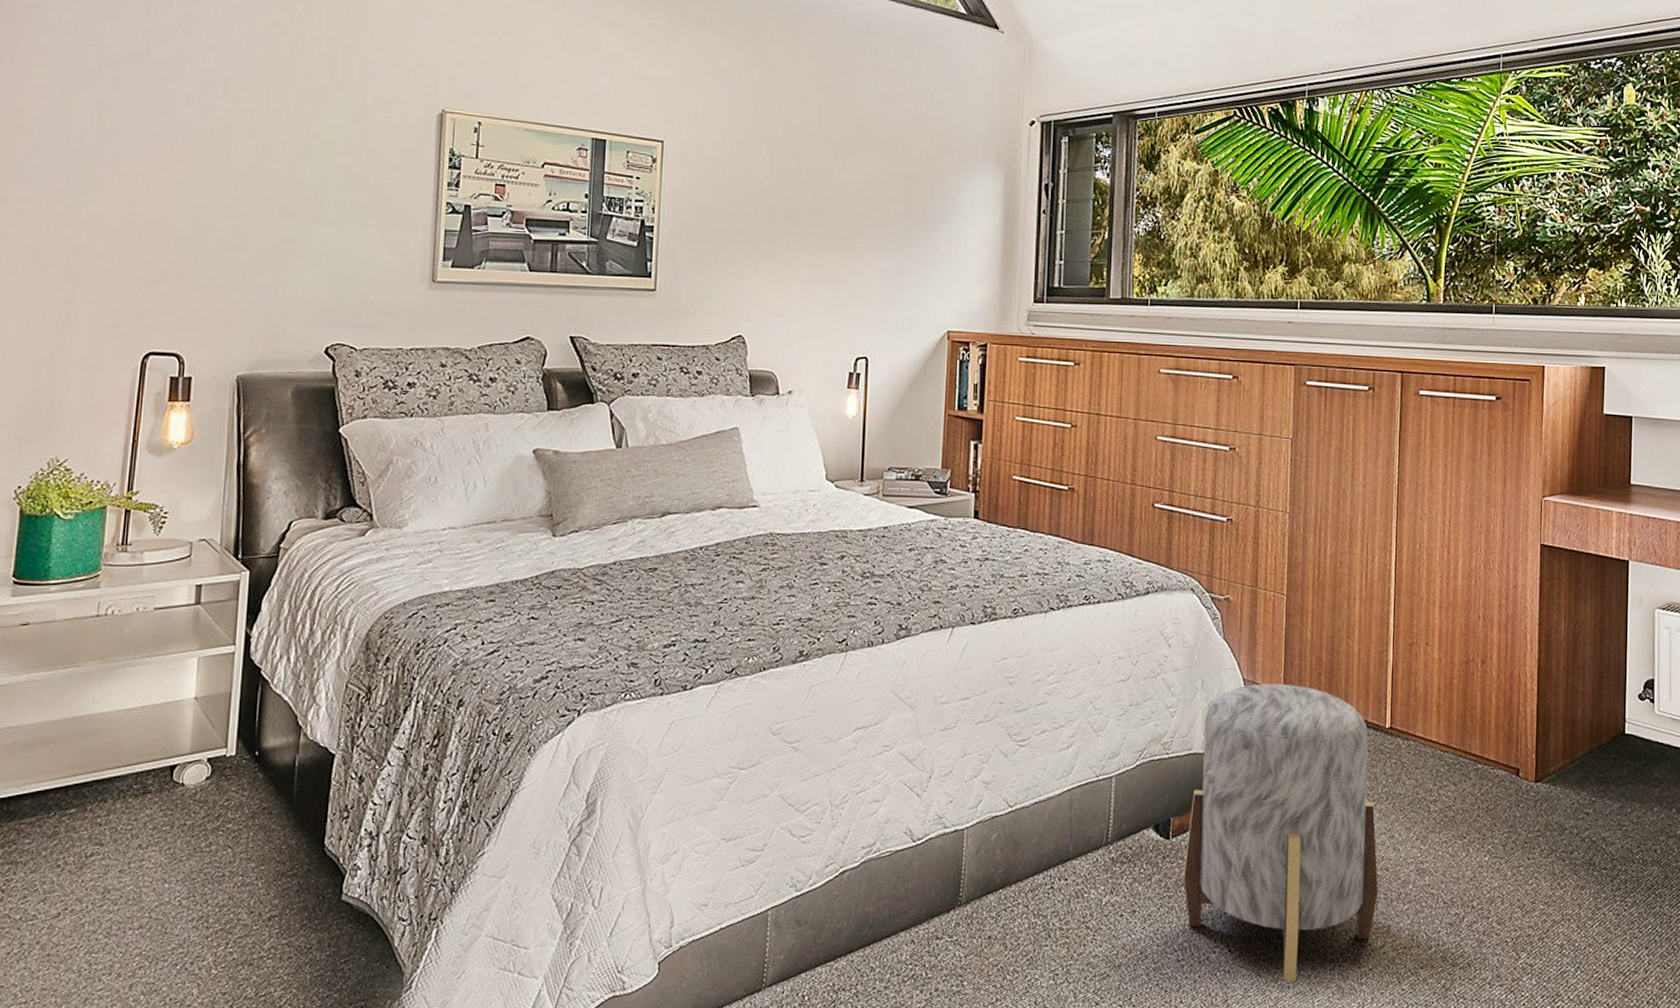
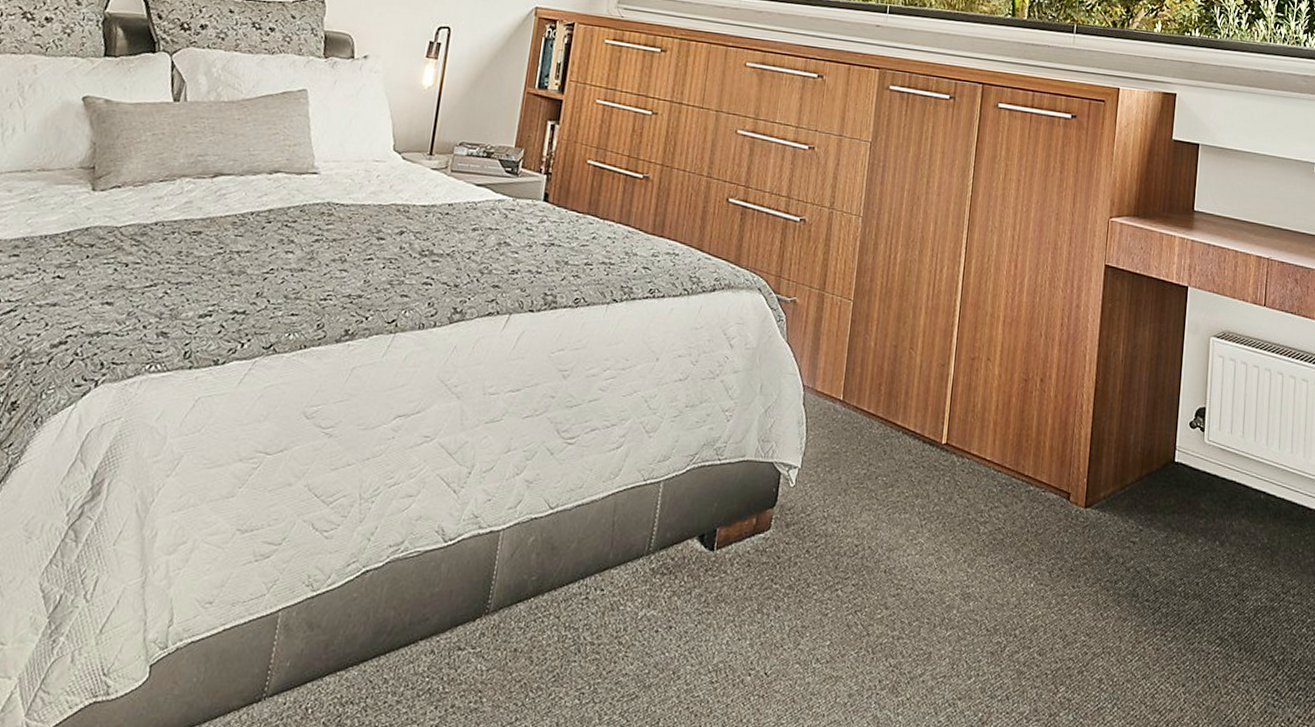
stool: present [1183,683,1379,981] -> none [724,391,924,709]

